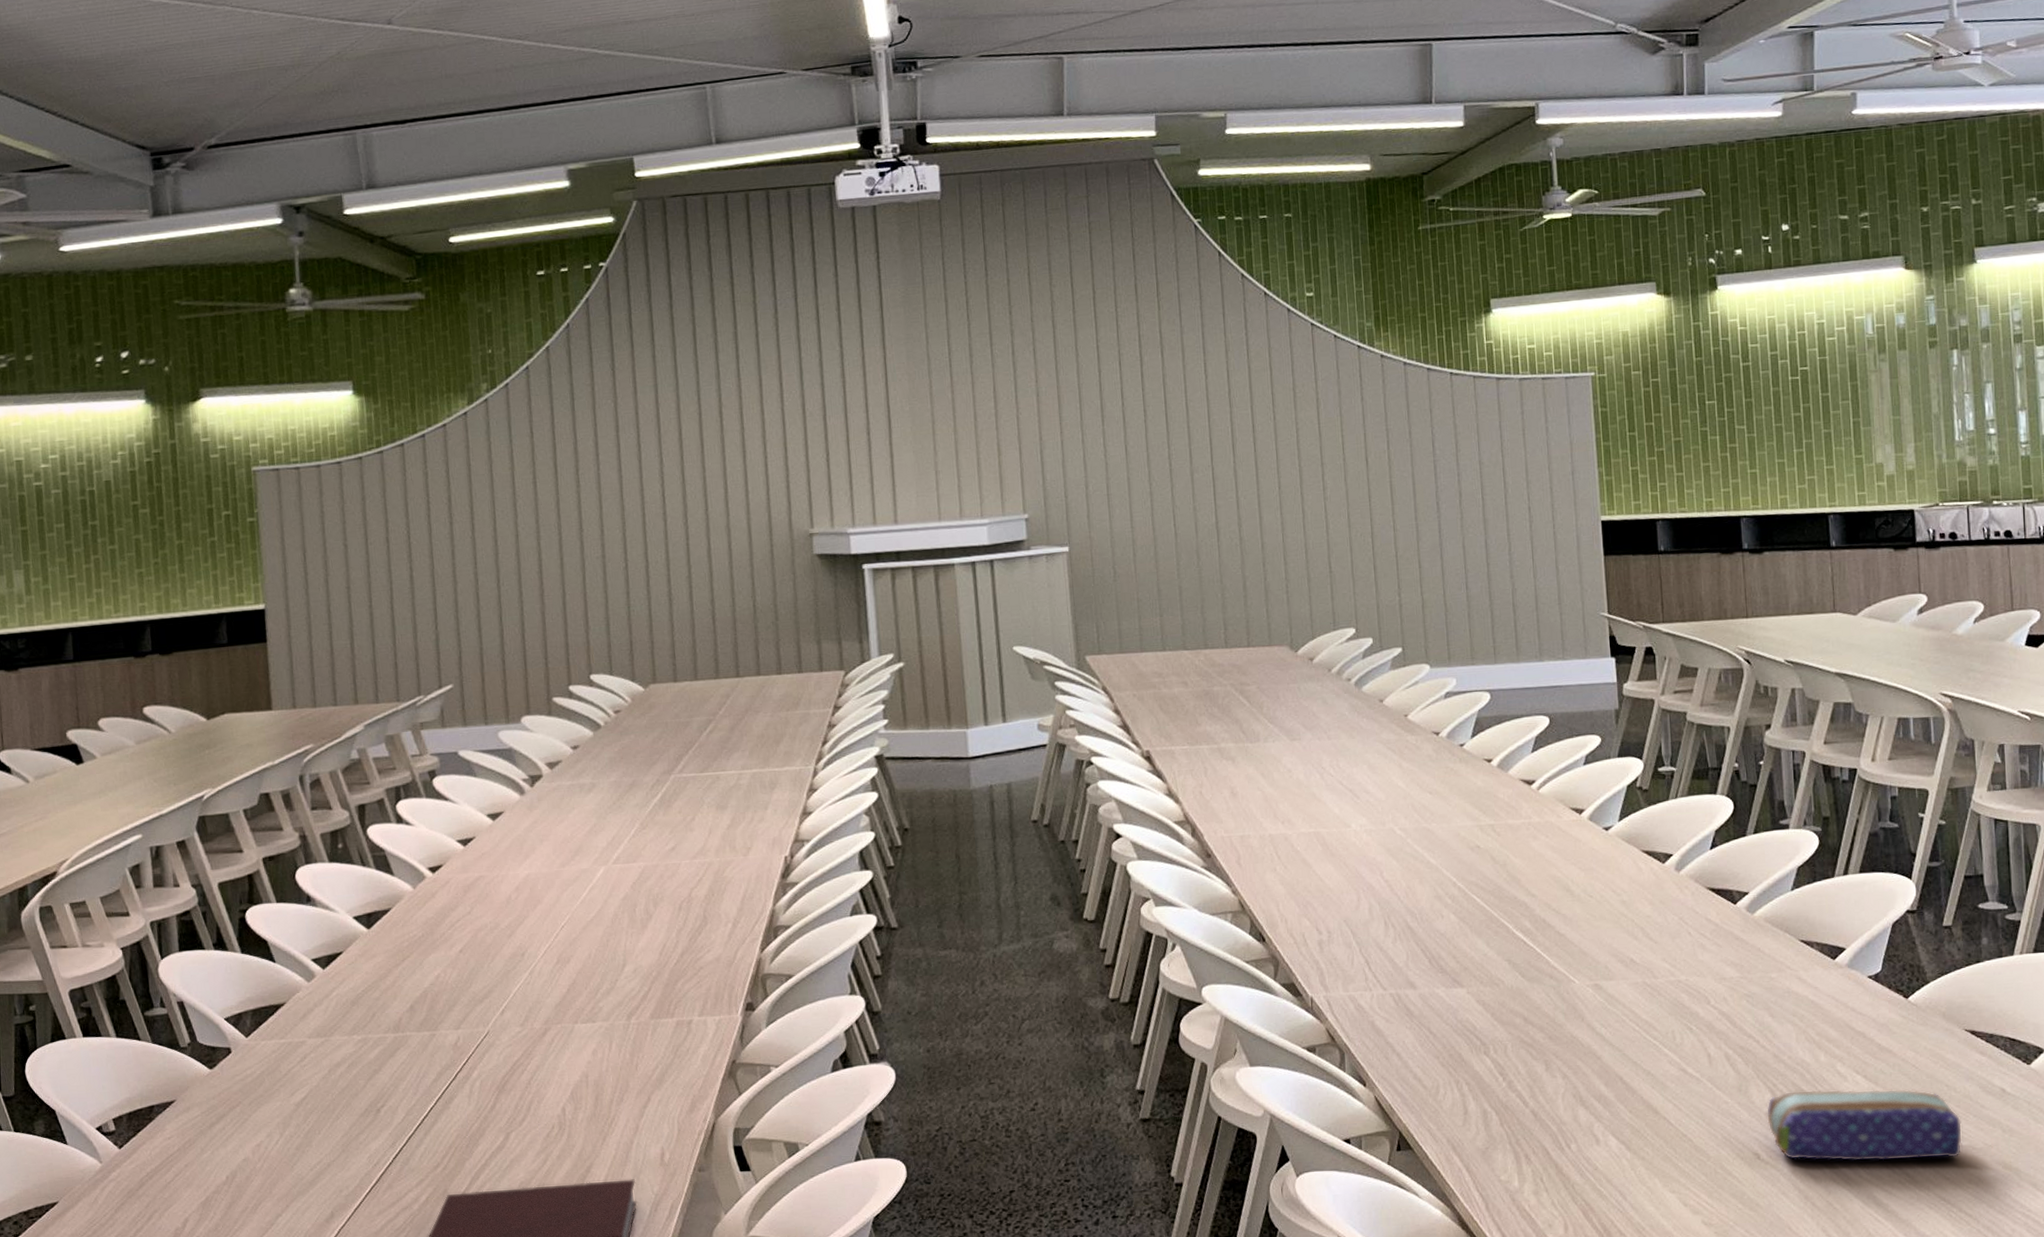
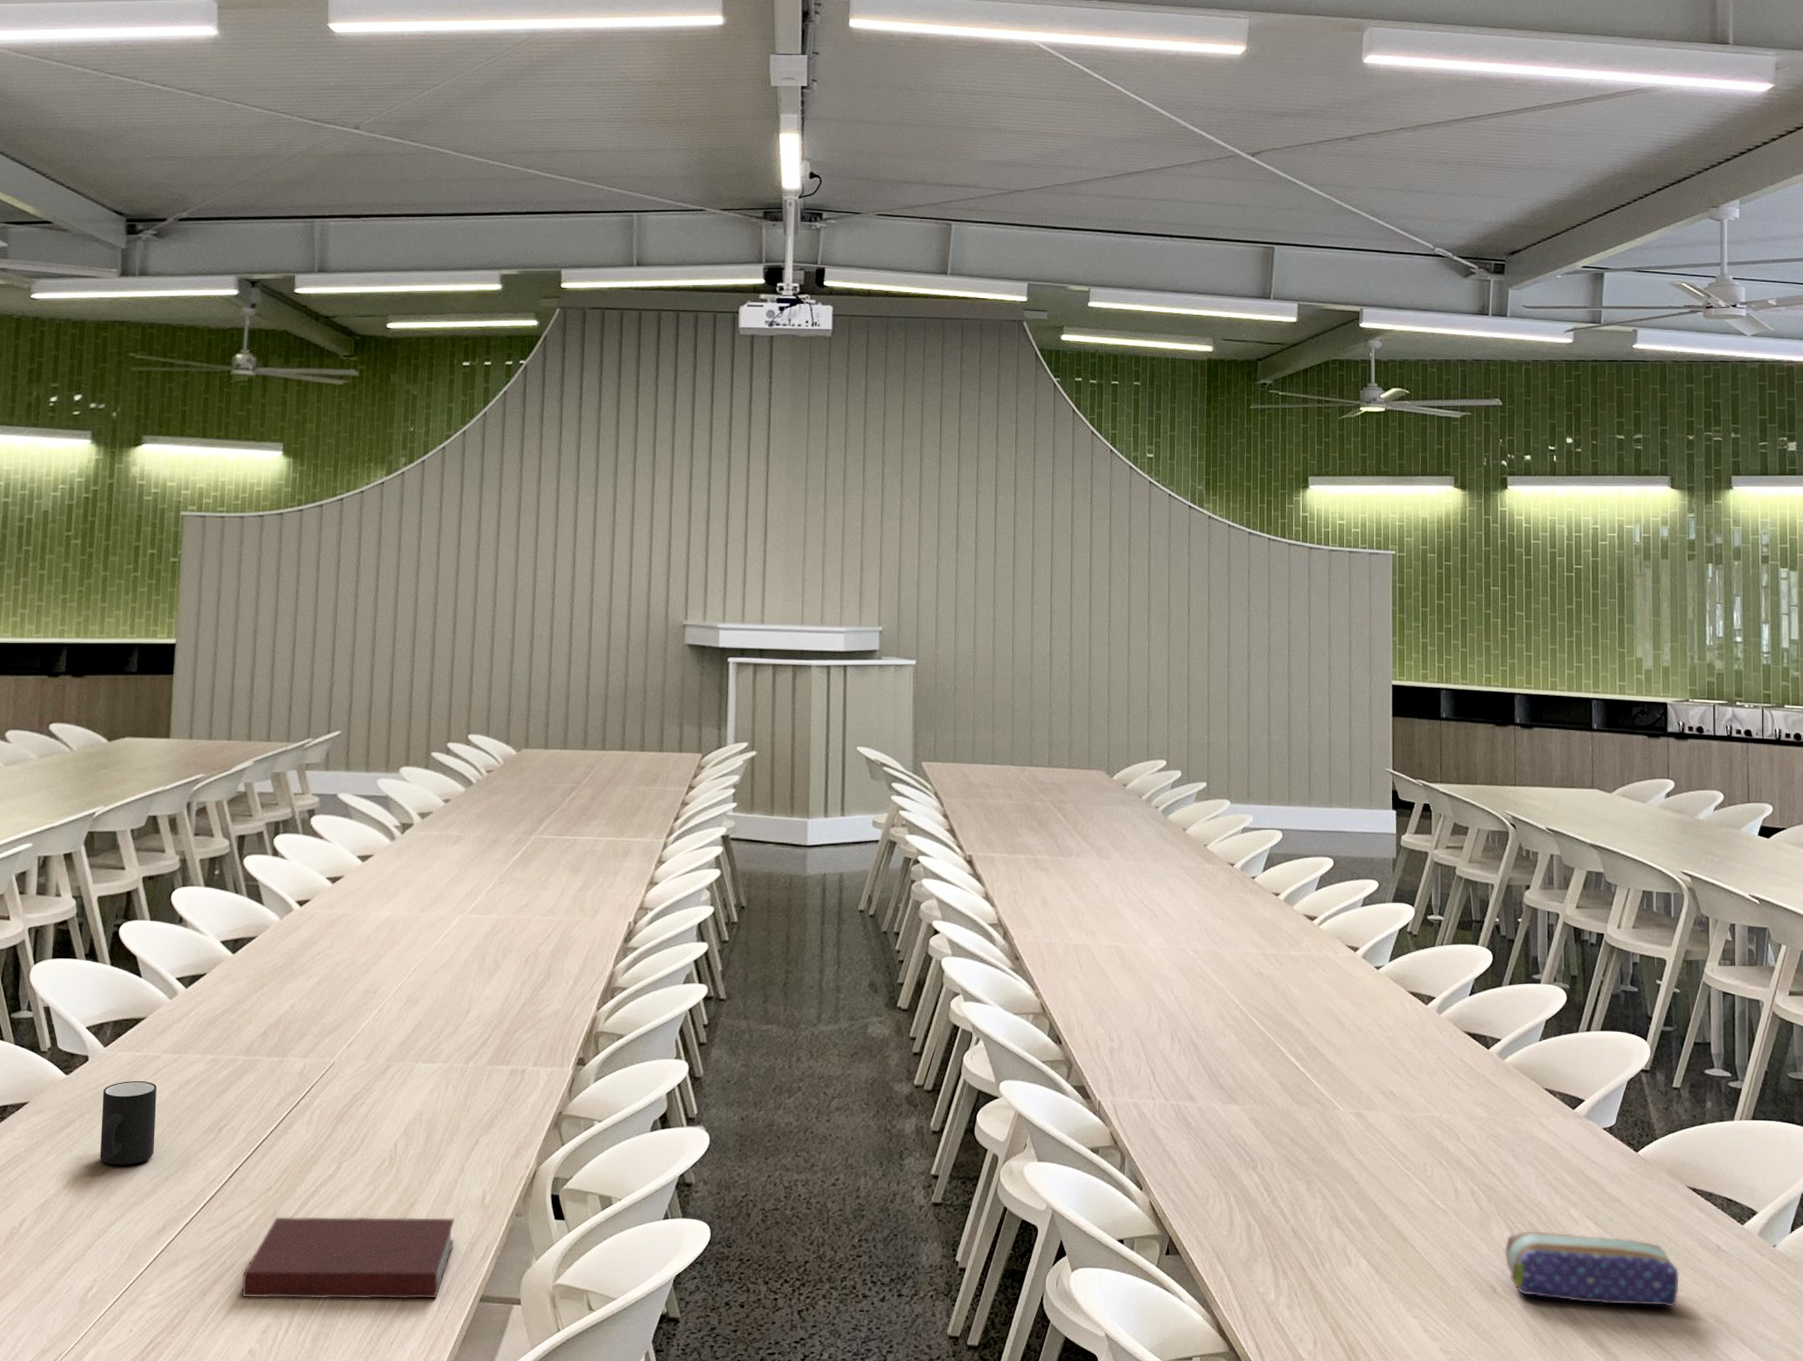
mug: none [250,1068,312,1156] -> present [100,1080,157,1165]

